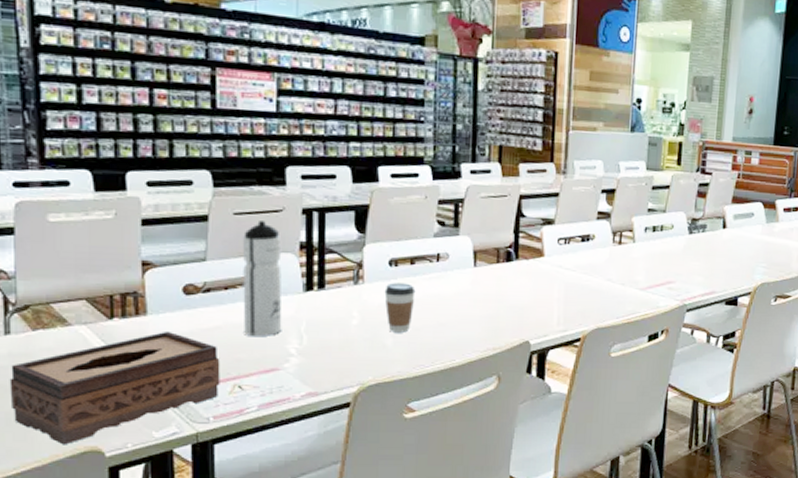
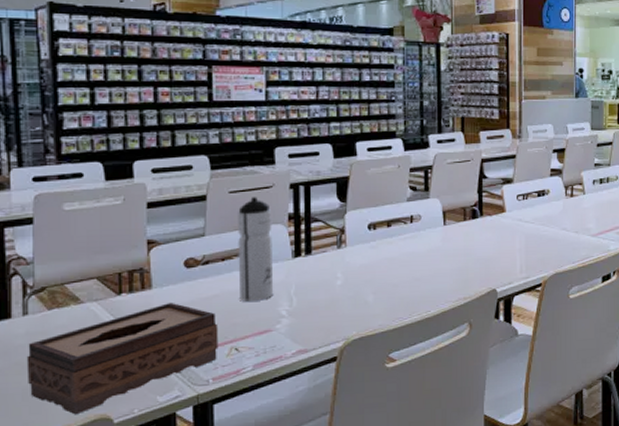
coffee cup: present [384,283,416,333] -> none [365,244,393,290]

